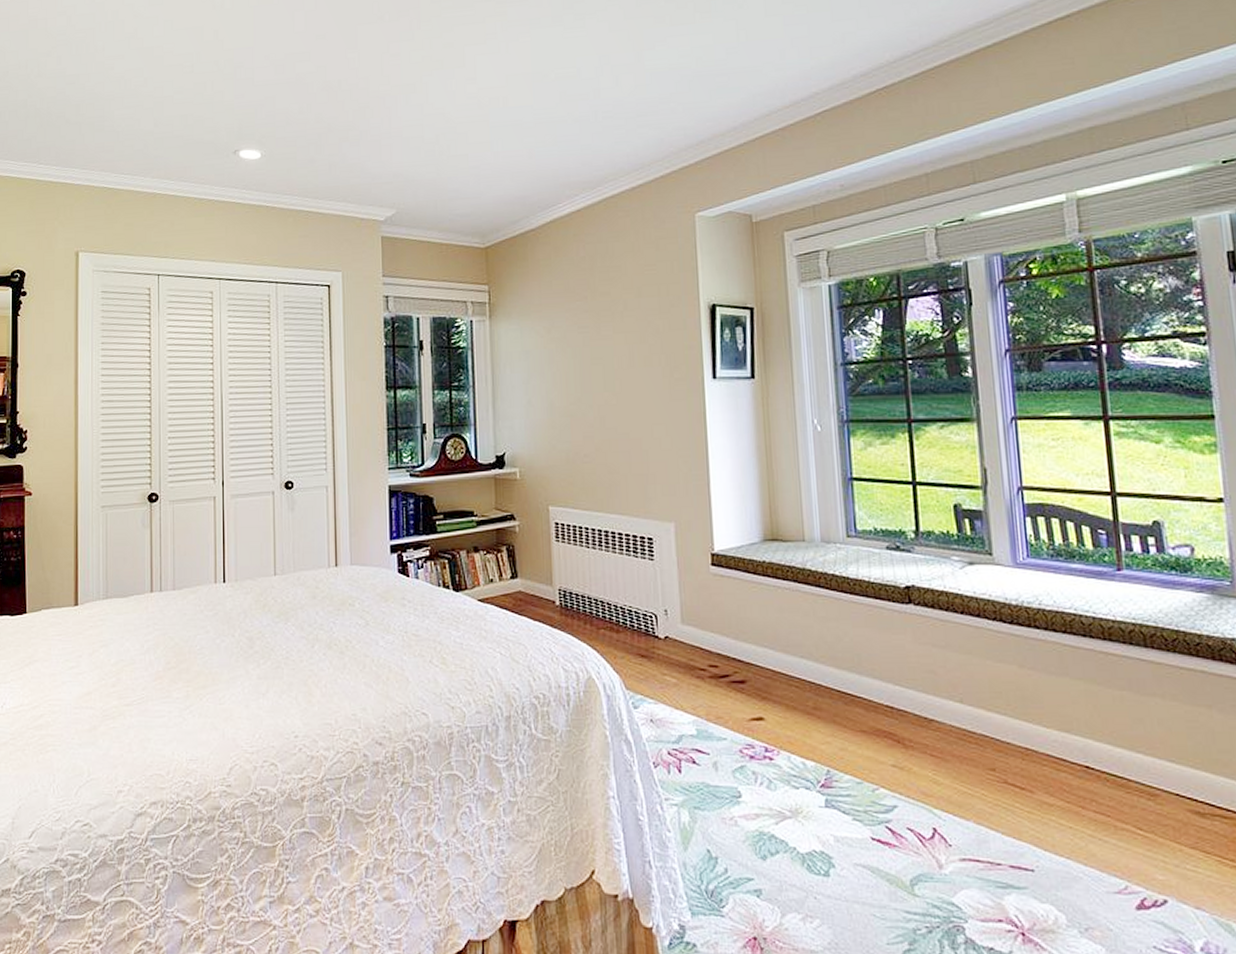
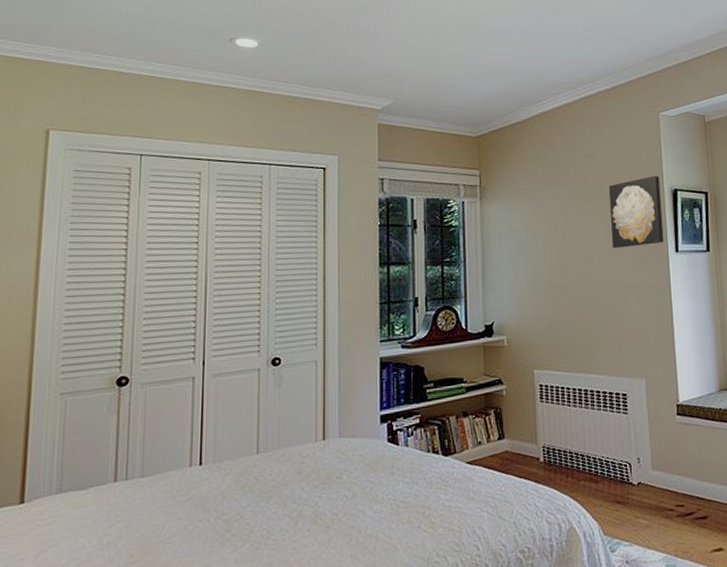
wall art: none [633,288,699,373] -> present [608,175,664,248]

